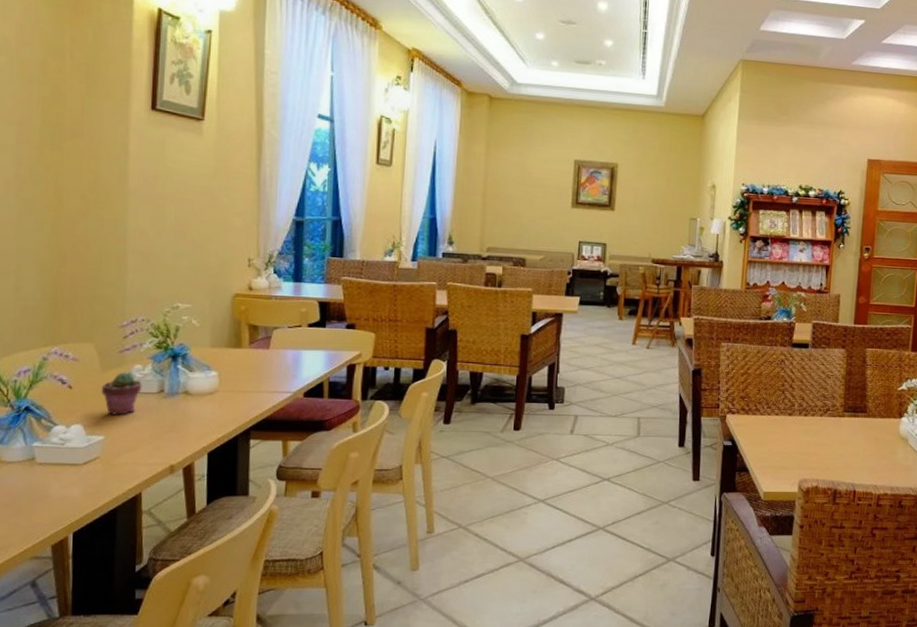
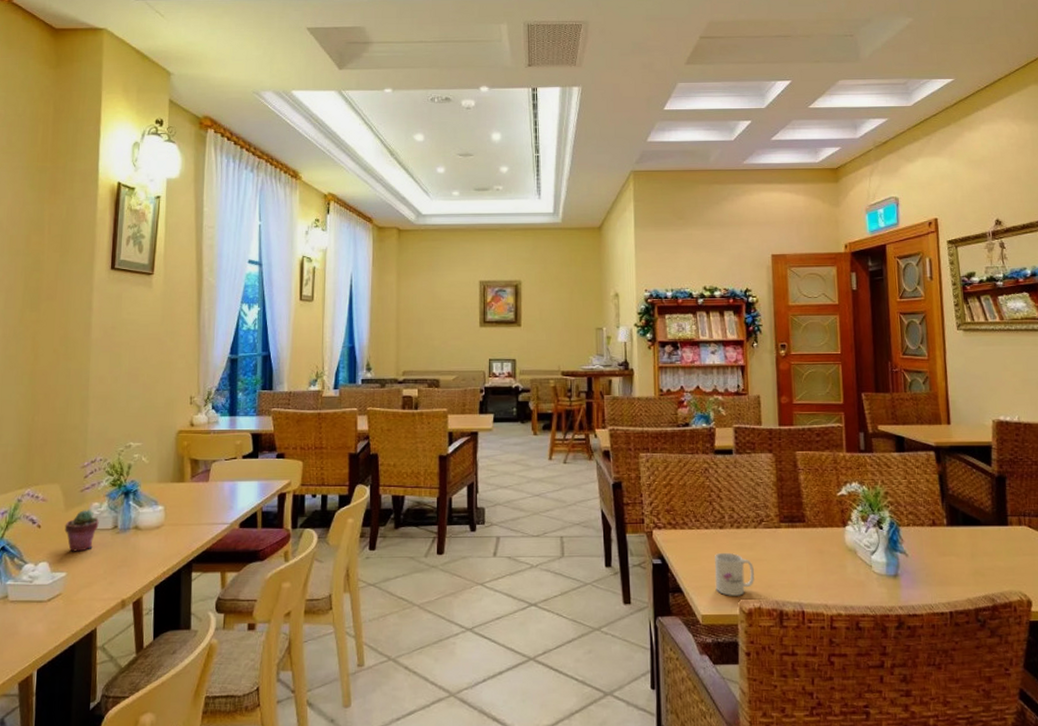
mug: none [779,437,816,476] -> present [714,552,754,596]

